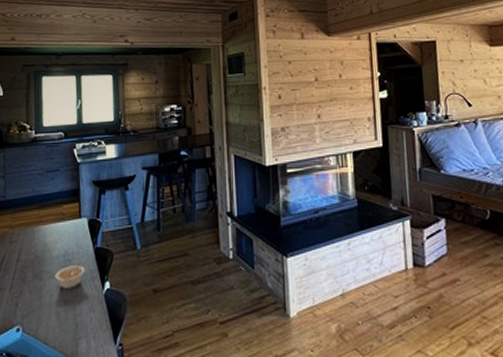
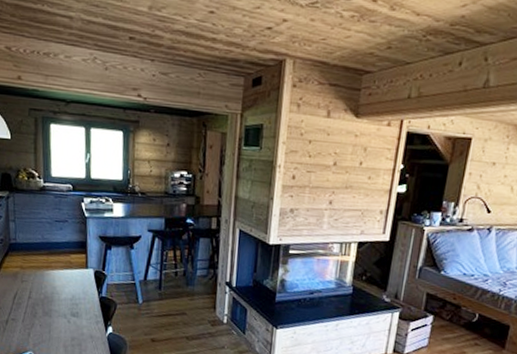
legume: present [55,261,86,289] -> none [63,306,91,328]

